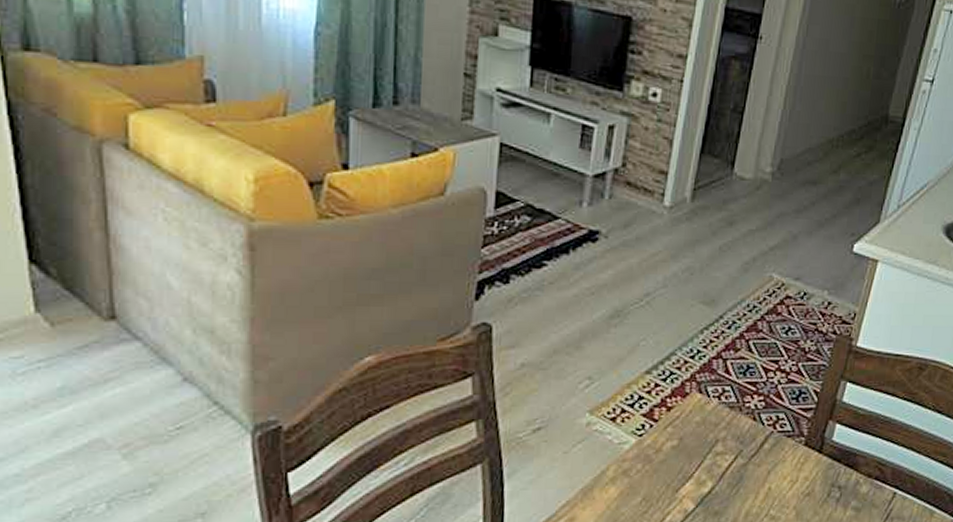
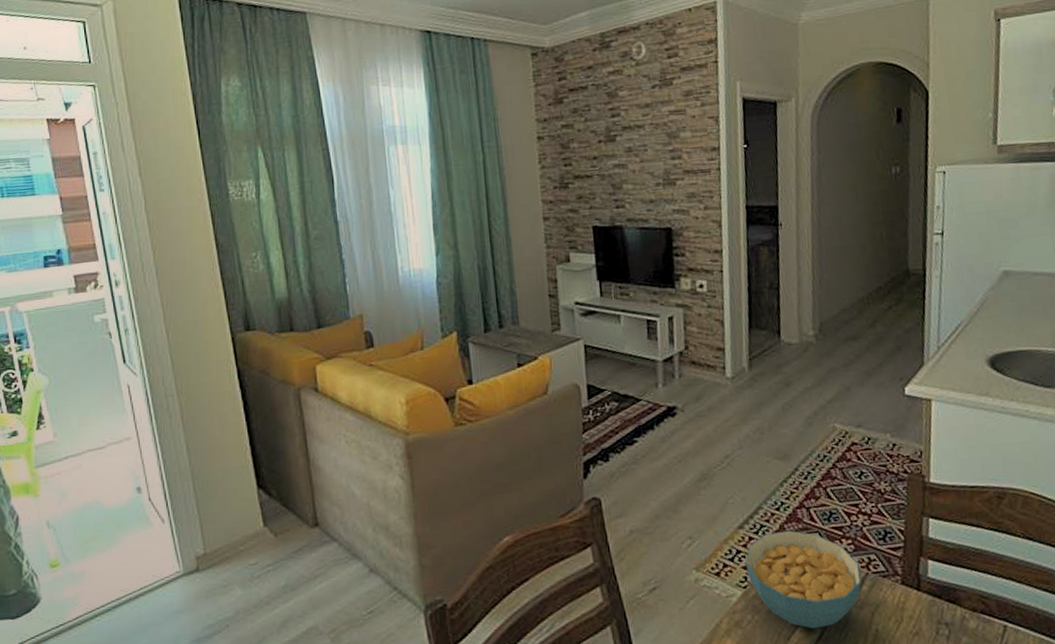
cereal bowl: none [646,380,766,483] -> present [746,530,862,629]

